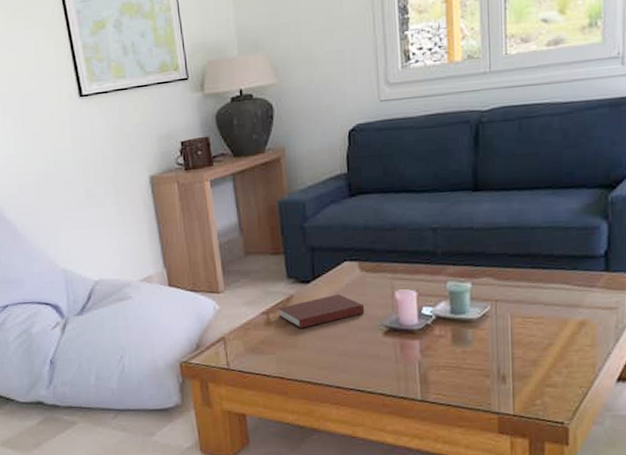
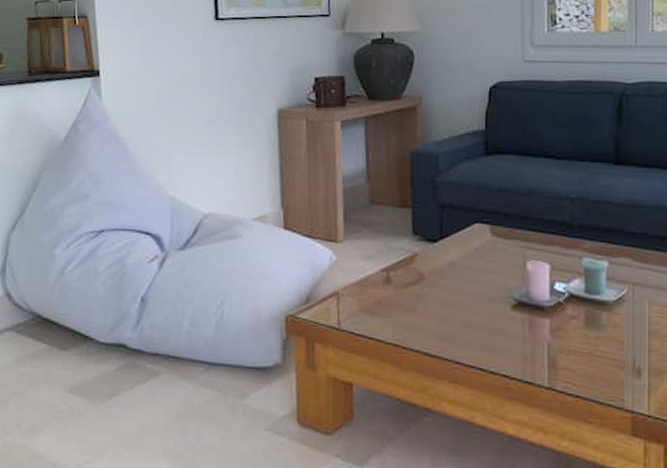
notebook: present [278,294,365,329] -> none [400,258,493,292]

